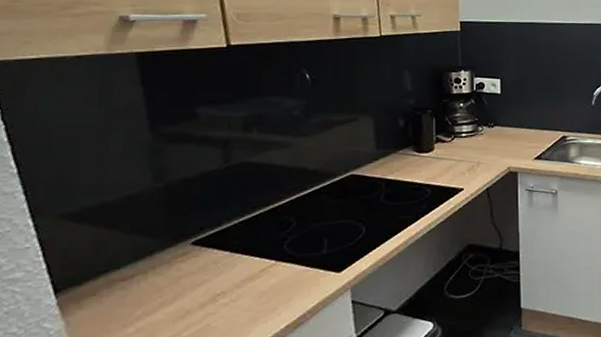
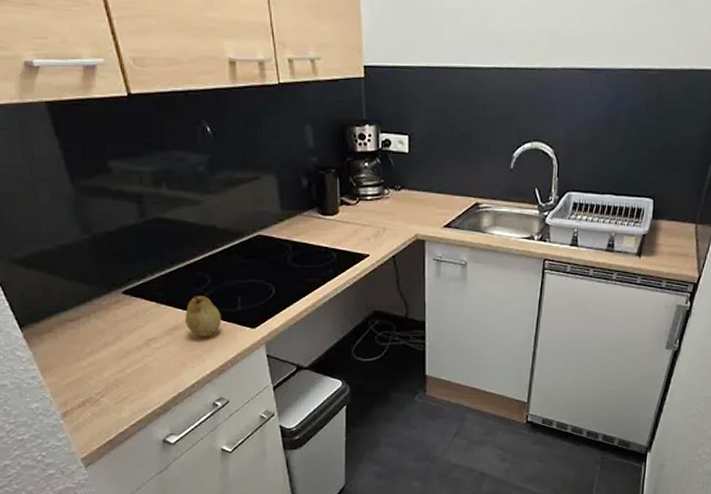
fruit: none [262,241,304,287] -> present [185,296,222,337]

